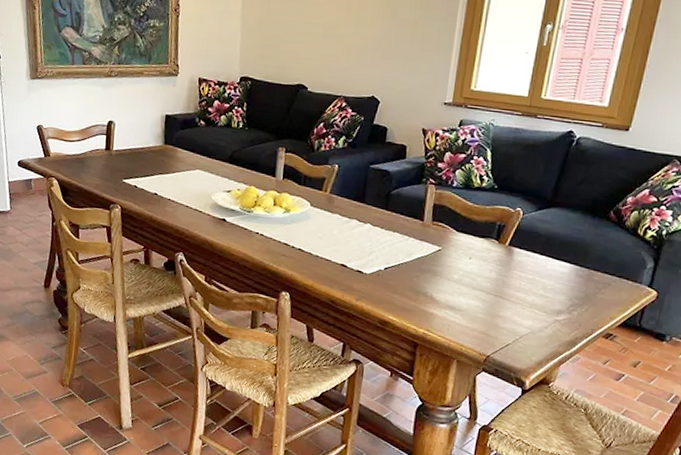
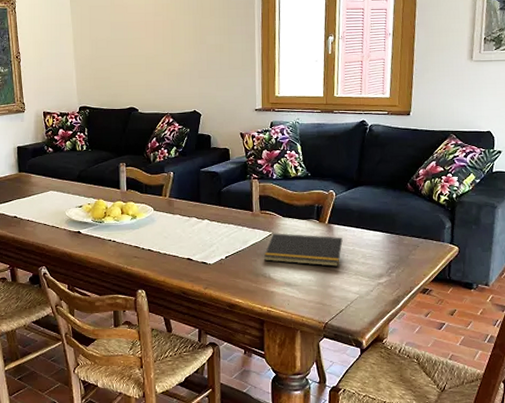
notepad: none [428,248,523,295] -> present [264,233,343,267]

